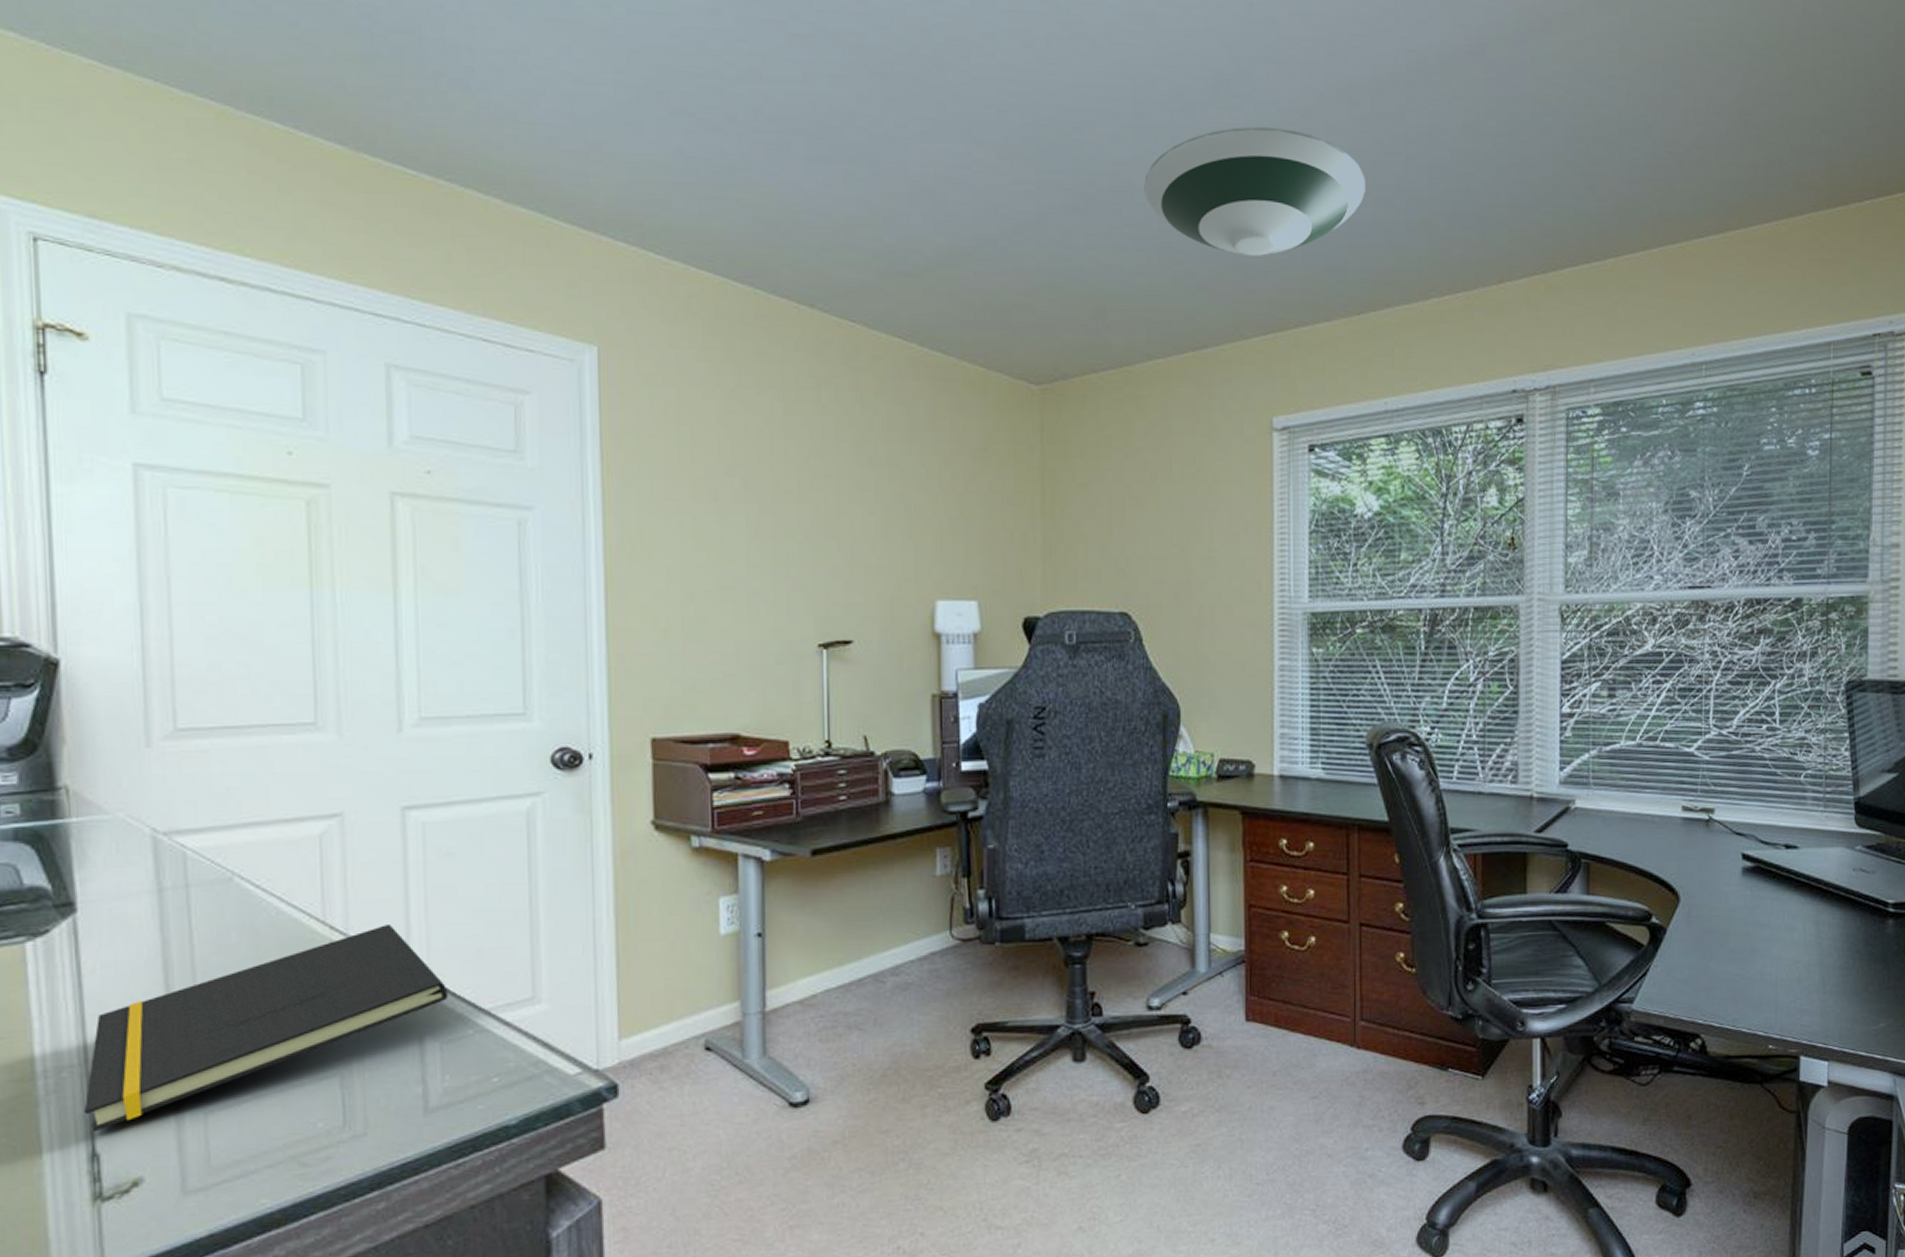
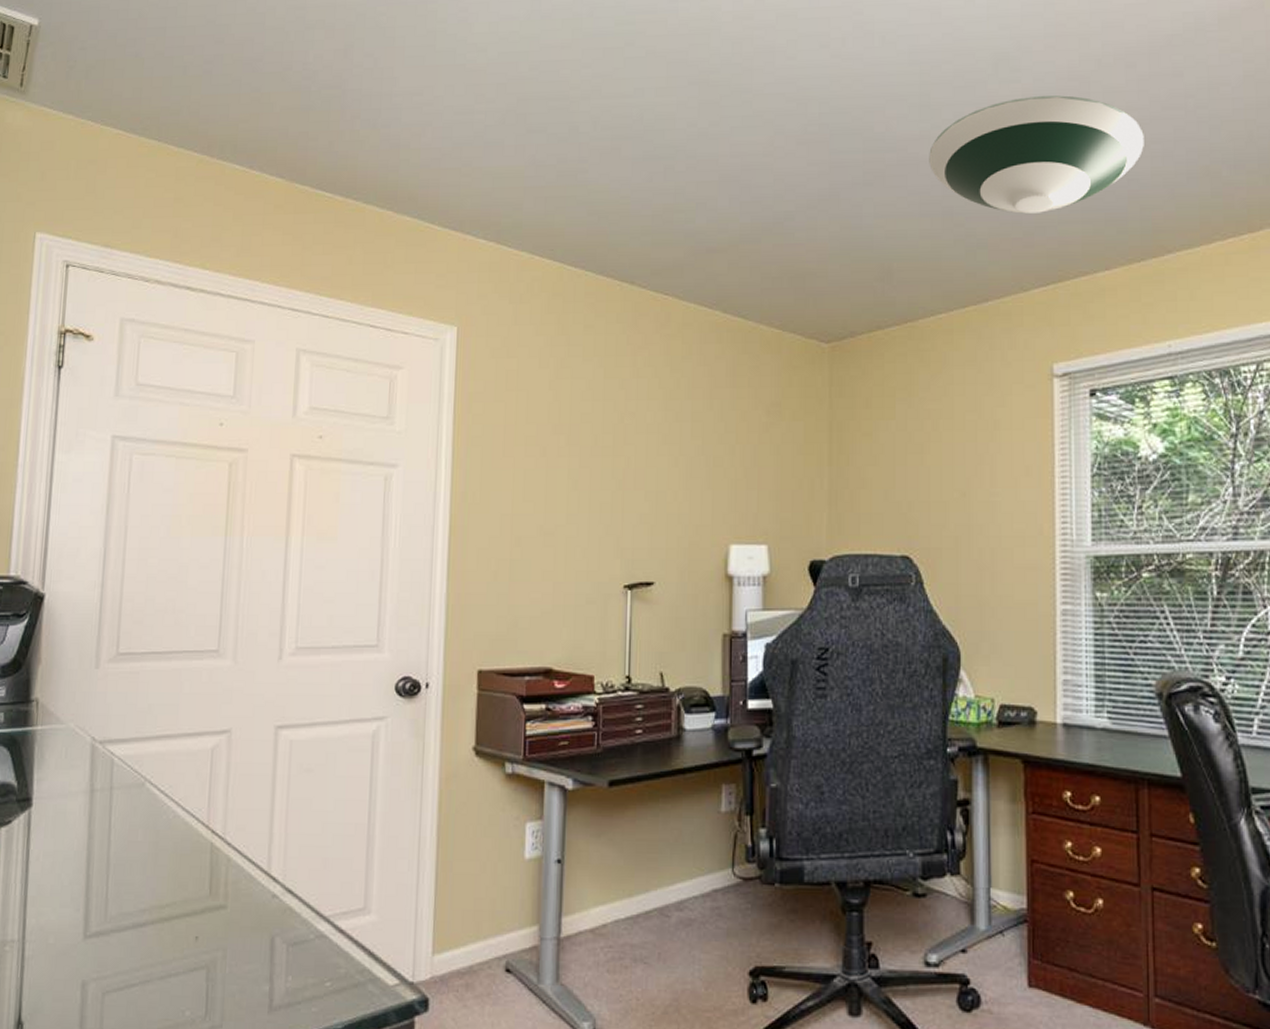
notepad: present [83,925,449,1133] -> none [16,832,298,1002]

